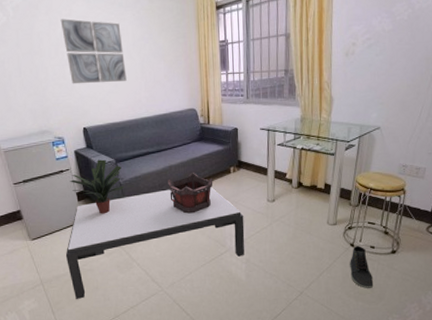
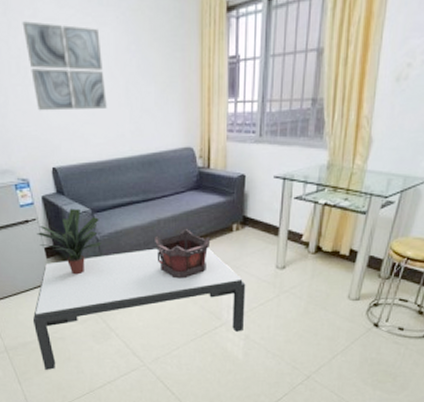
sneaker: present [349,245,374,289] -> none [369,325,397,377]

